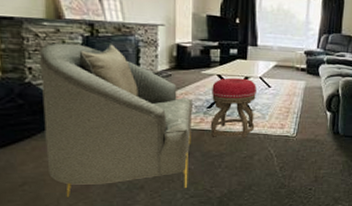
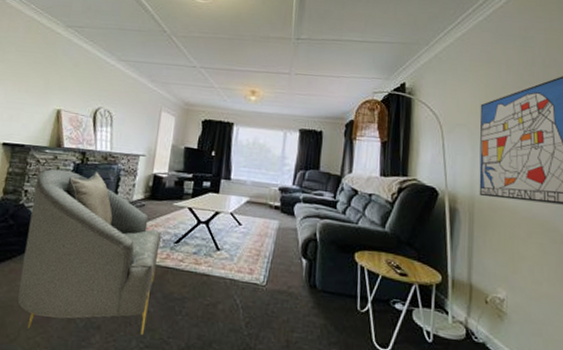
stool: present [210,77,256,139] -> none [175,211,227,282]

